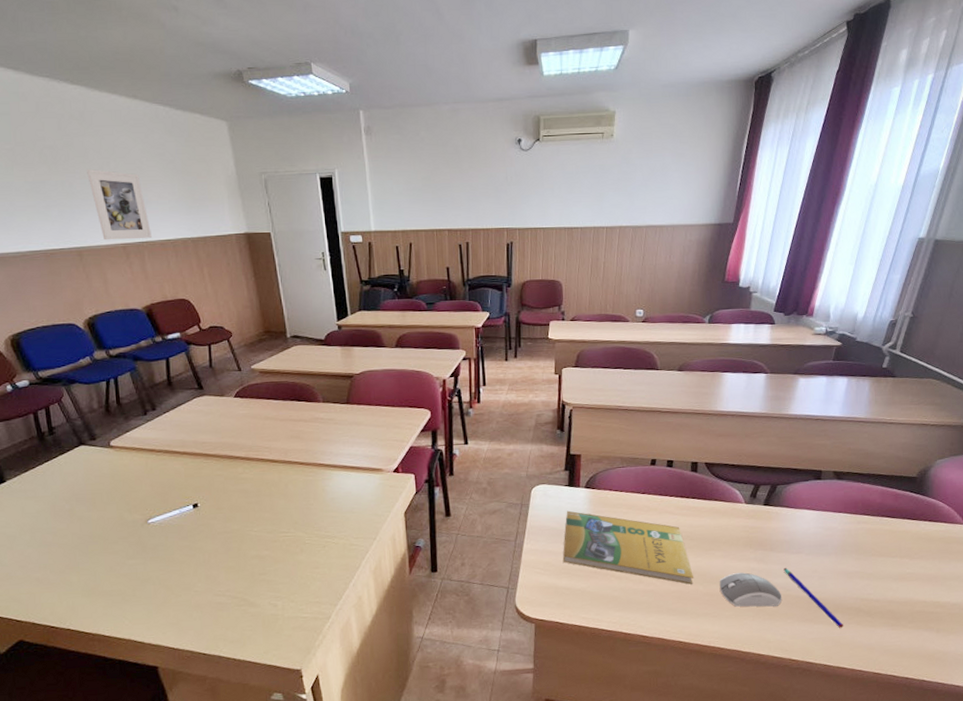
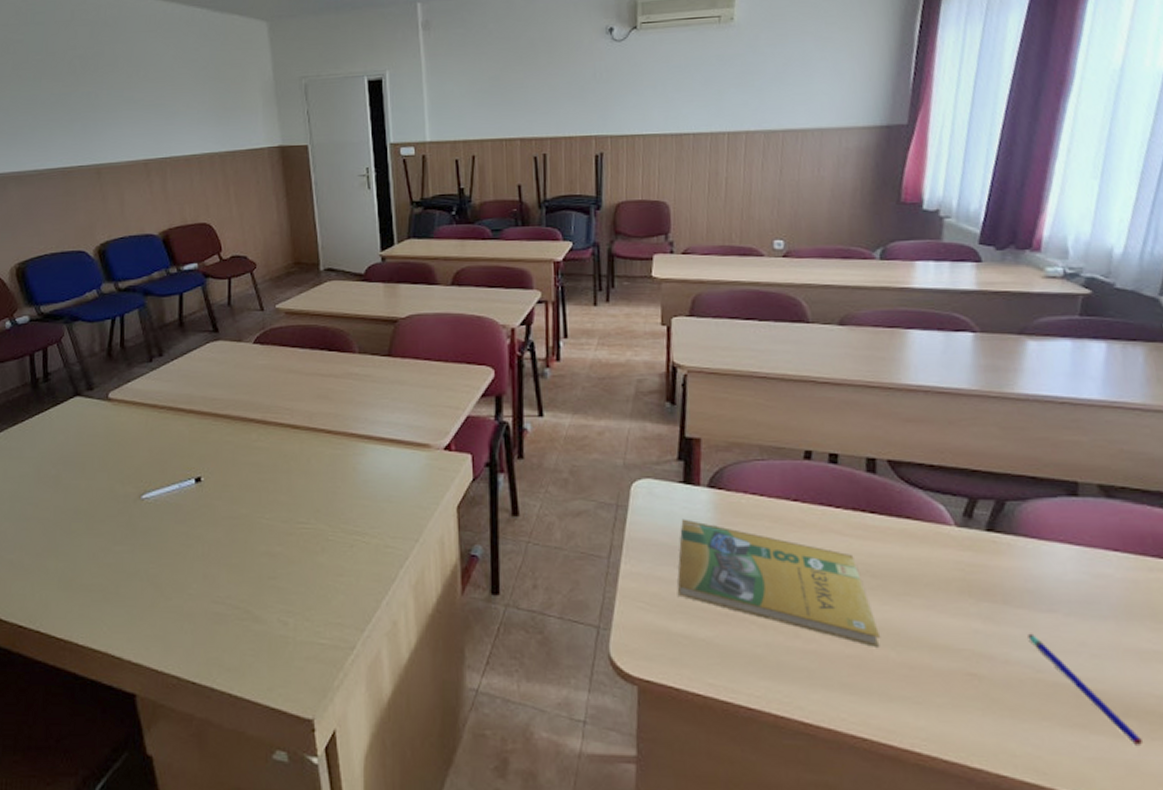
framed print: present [87,169,152,241] -> none [115,78,176,157]
computer mouse: present [719,572,782,607] -> none [921,635,1030,696]

